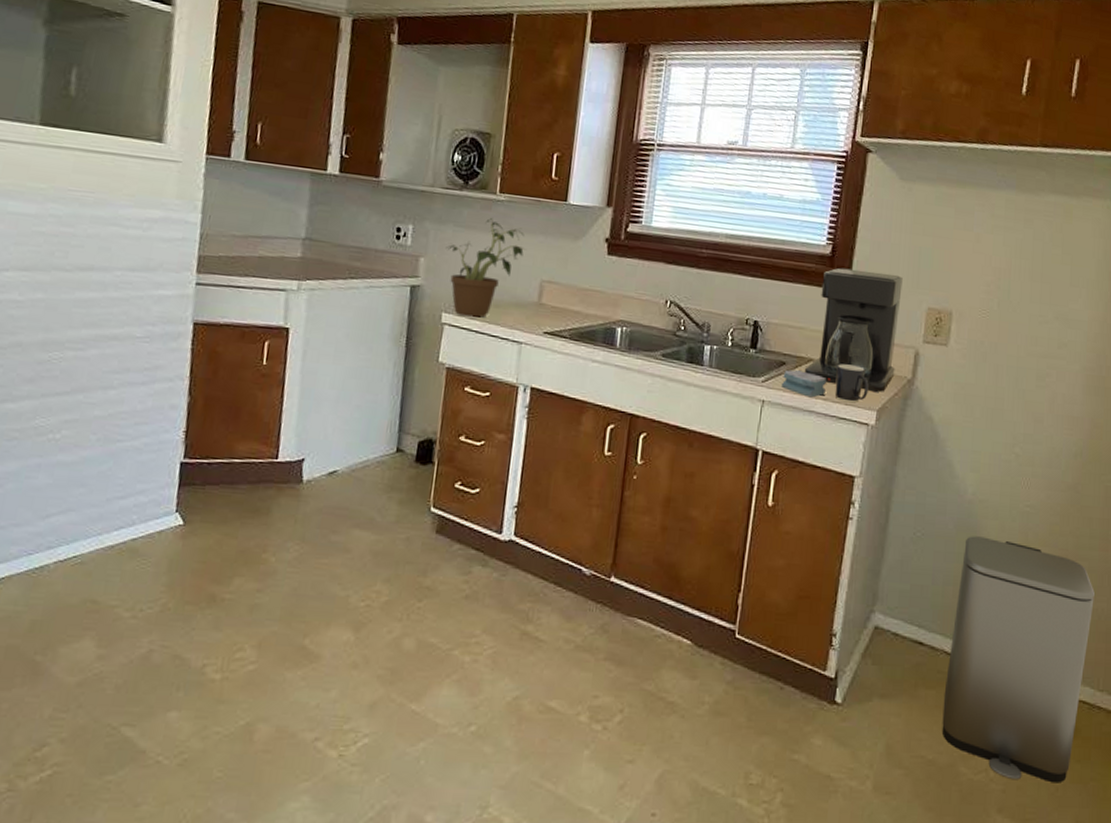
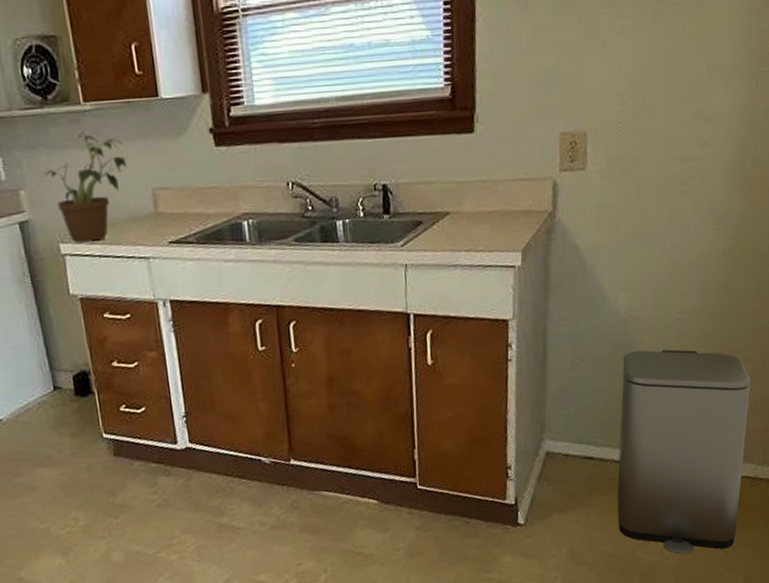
sponge: present [781,369,826,398] -> none [421,226,467,252]
coffee maker: present [805,268,903,392] -> none [443,104,535,234]
mug: present [834,363,869,404] -> none [475,209,510,250]

